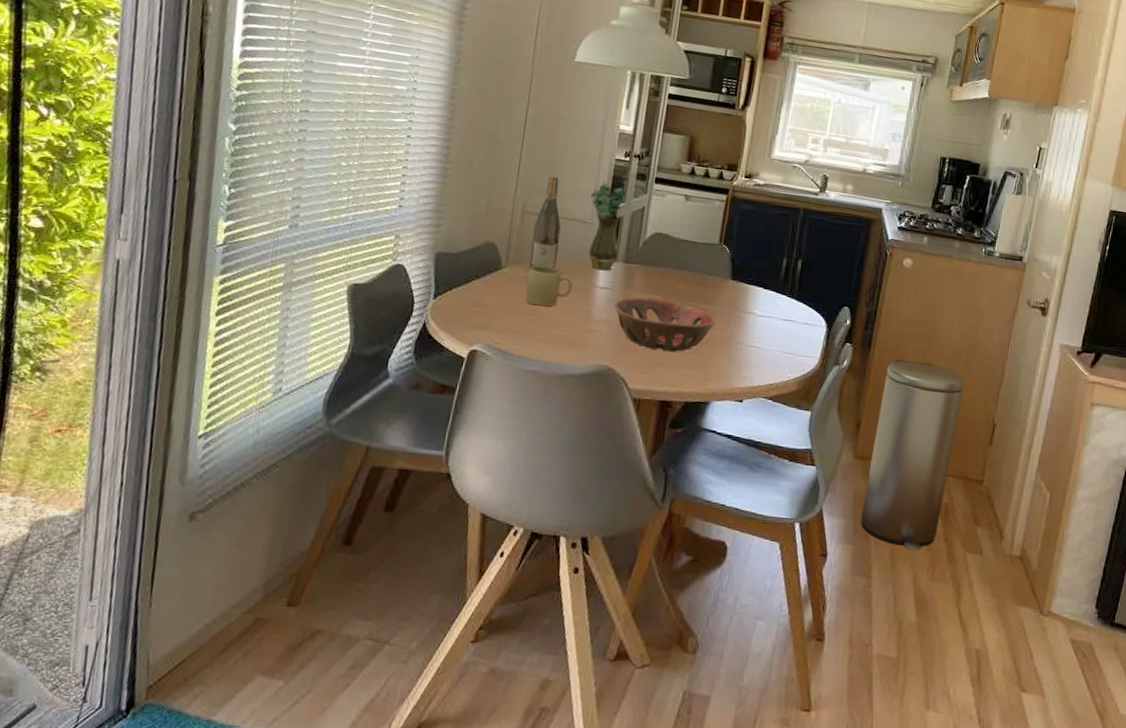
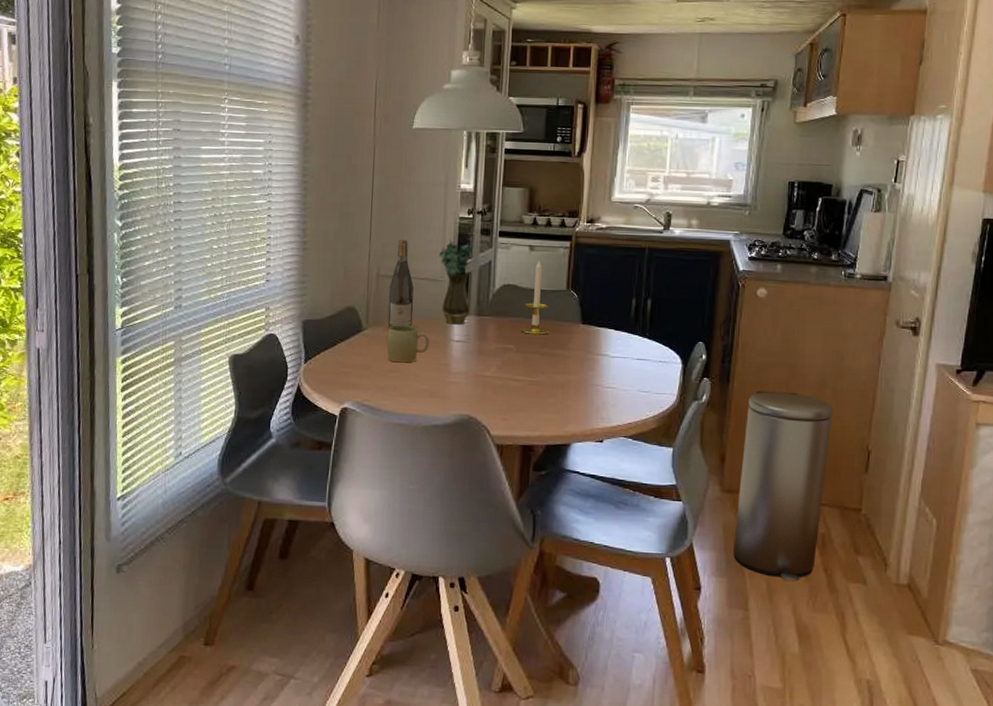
decorative bowl: present [614,297,717,352] -> none [470,348,571,398]
candle: none [670,211,700,288] -> present [522,260,549,335]

